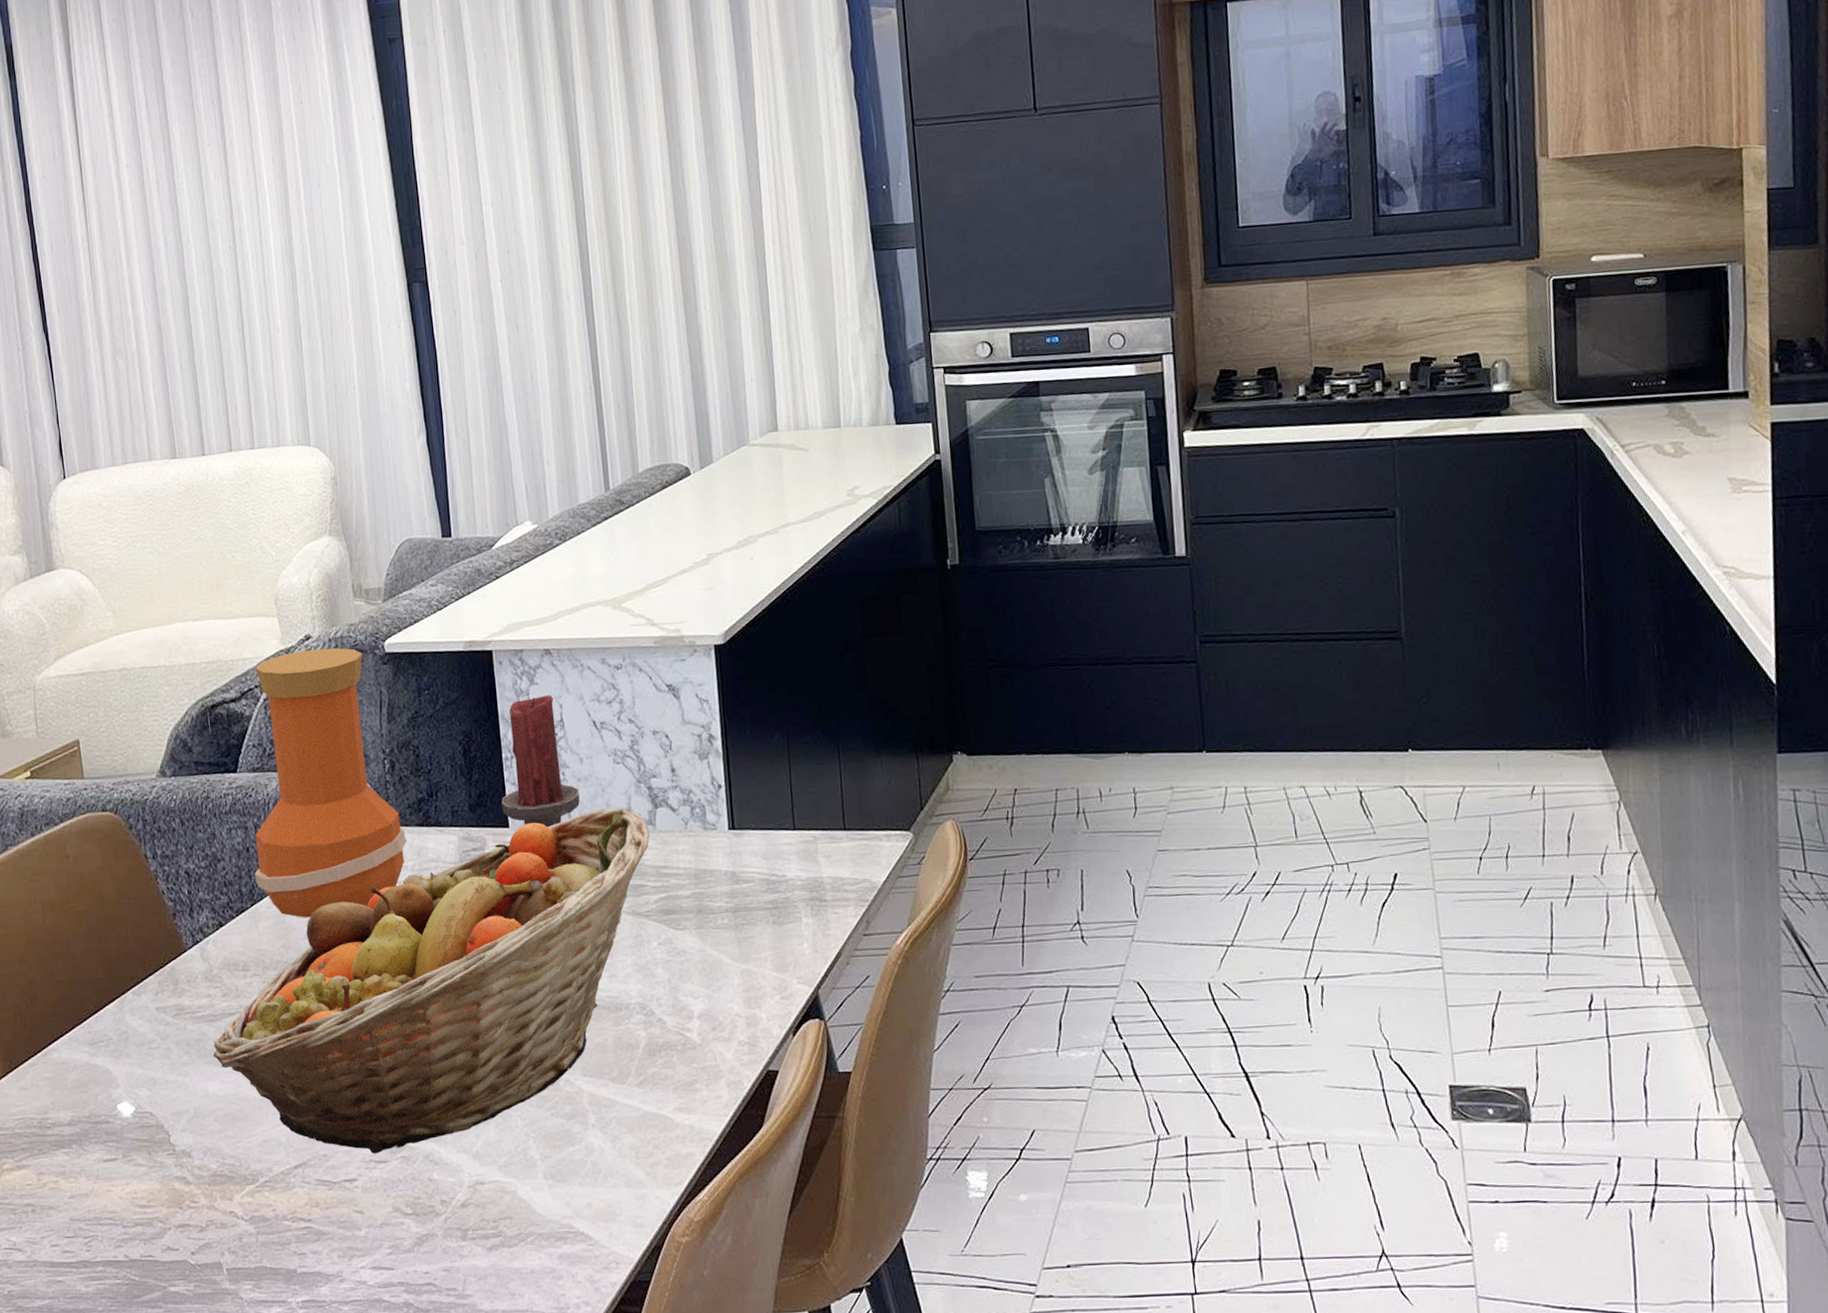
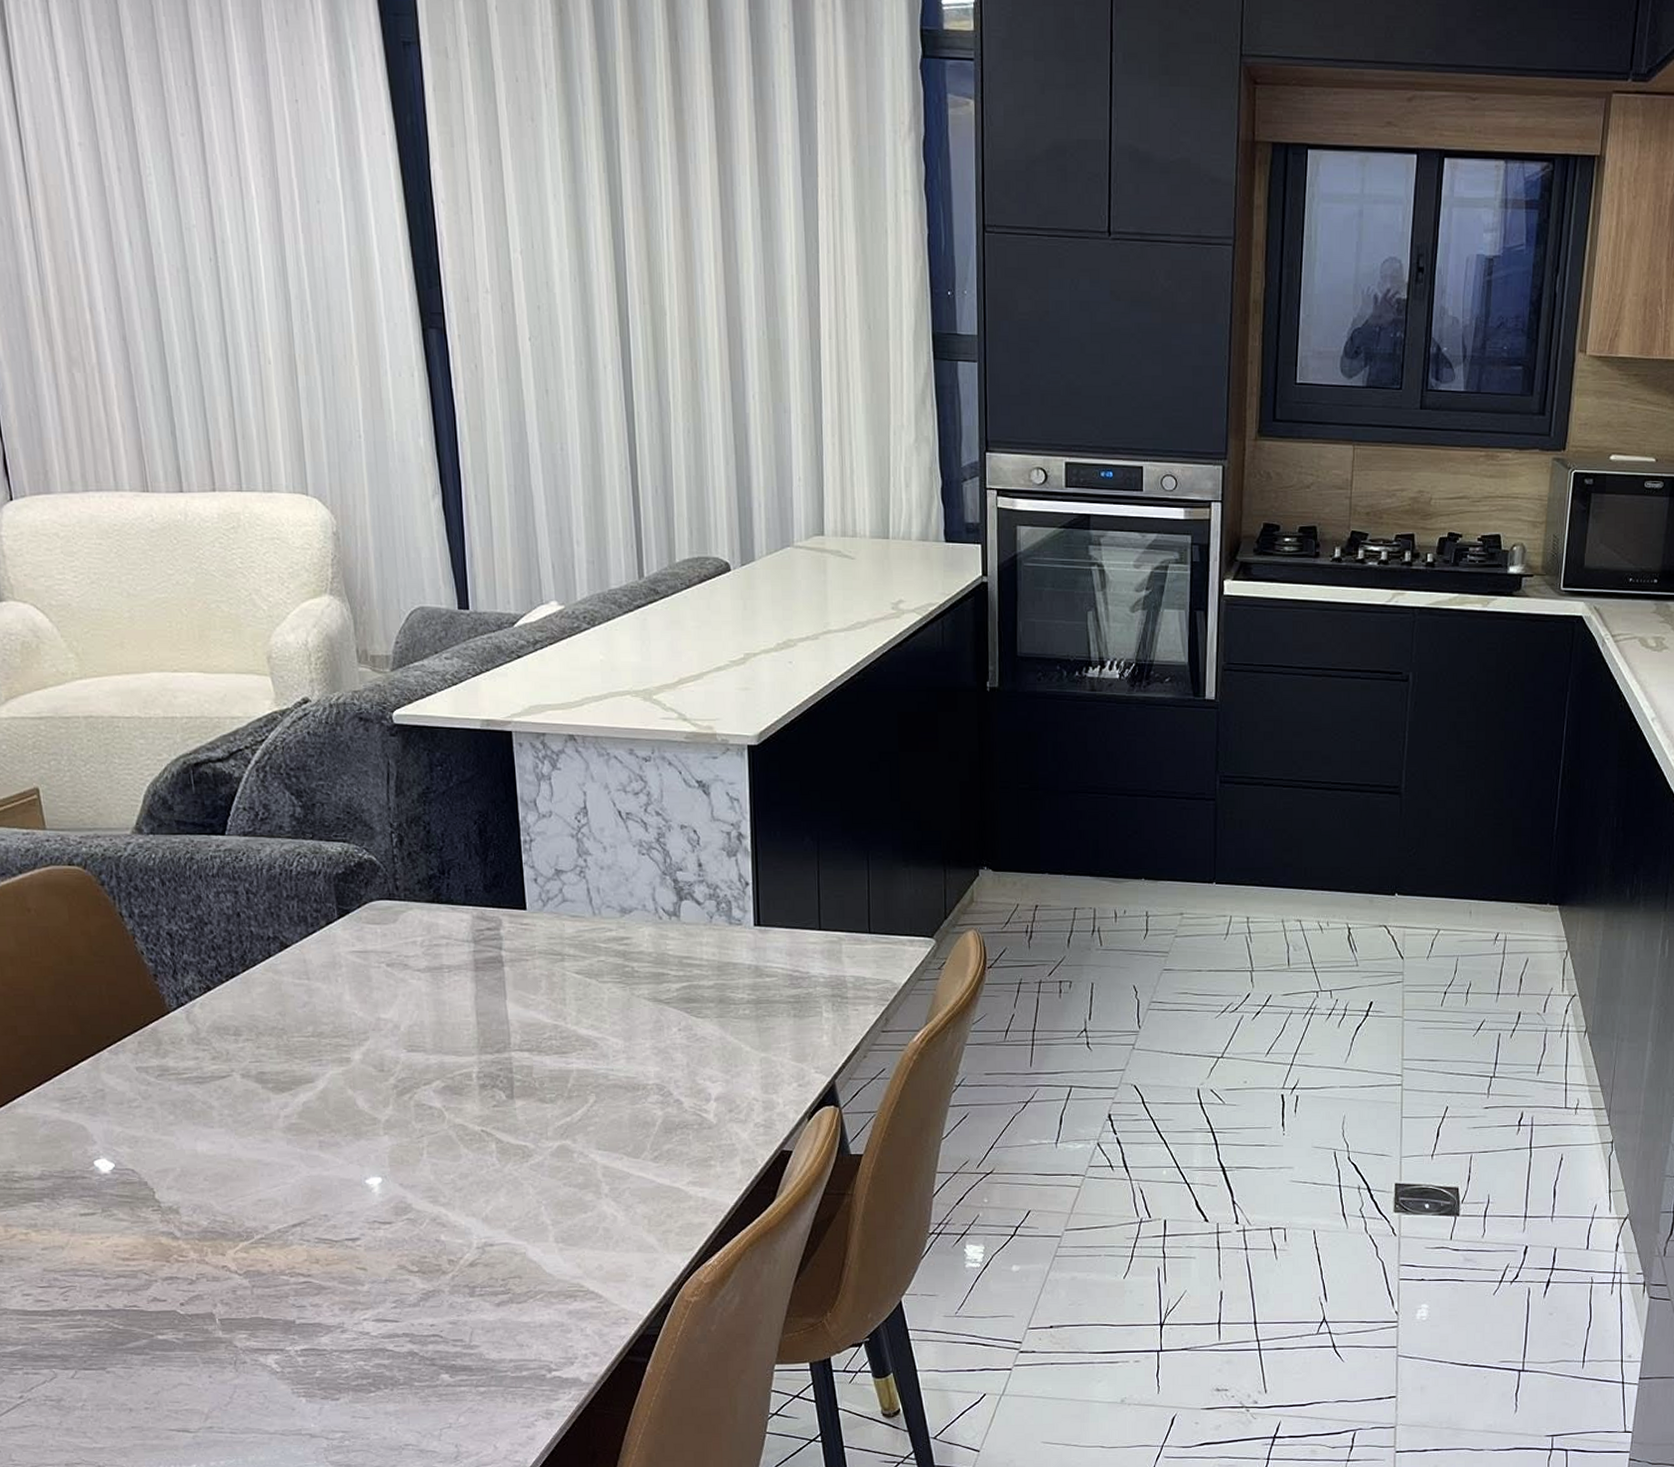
fruit basket: present [213,807,650,1154] -> none [201,897,673,1216]
vase: present [254,647,406,918] -> none [245,714,415,987]
candle holder: present [501,695,580,828] -> none [519,781,602,913]

